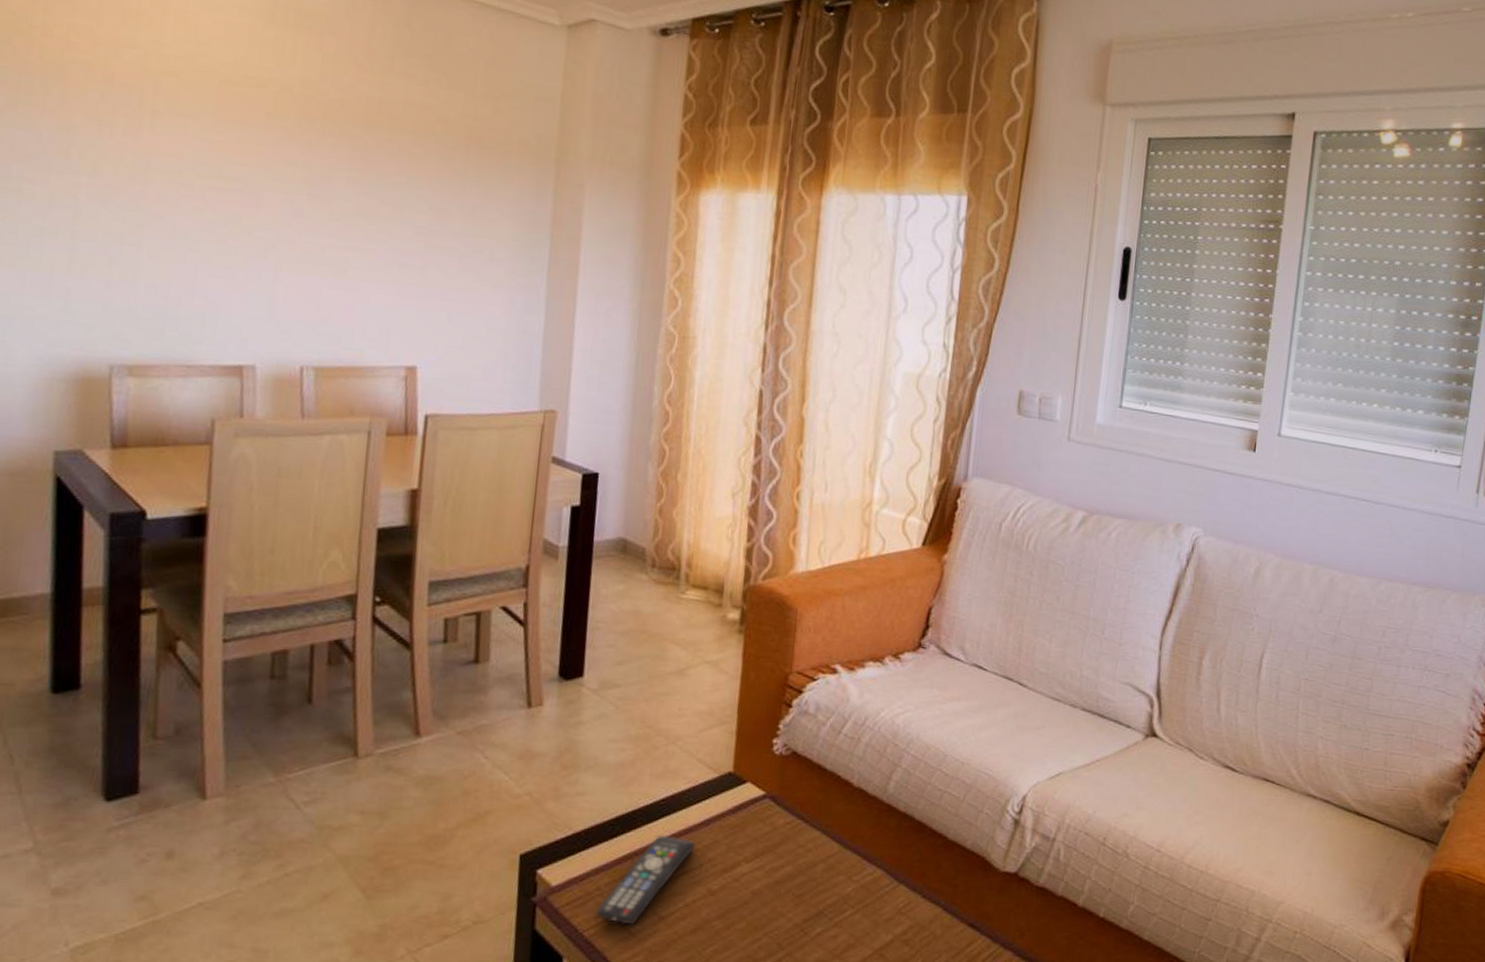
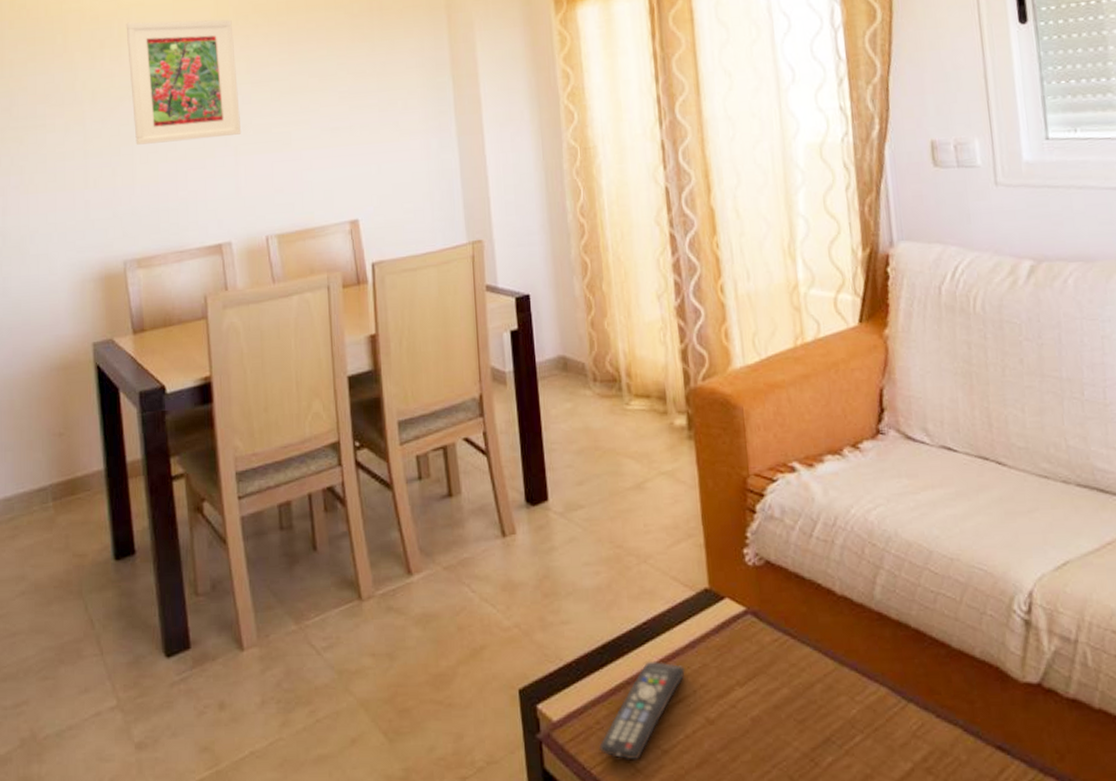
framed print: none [145,92,293,249] -> present [126,19,242,145]

